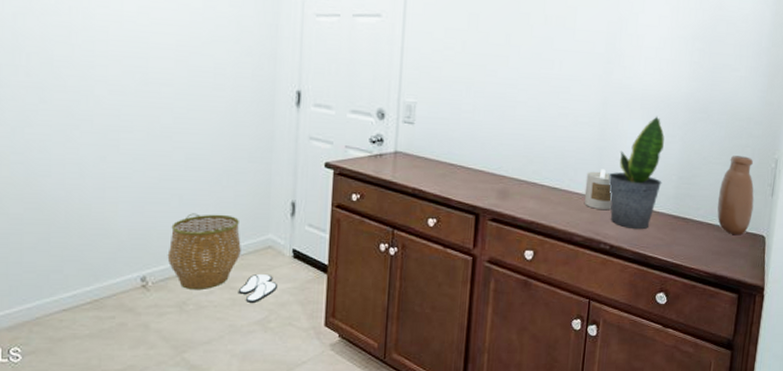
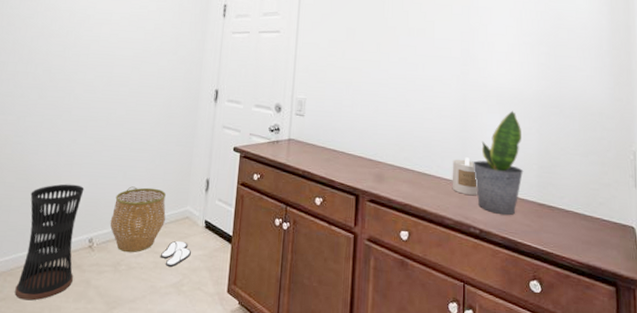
umbrella stand: none [47,213,126,351] -> present [15,184,85,301]
vase: present [717,156,754,236] -> none [580,147,618,226]

